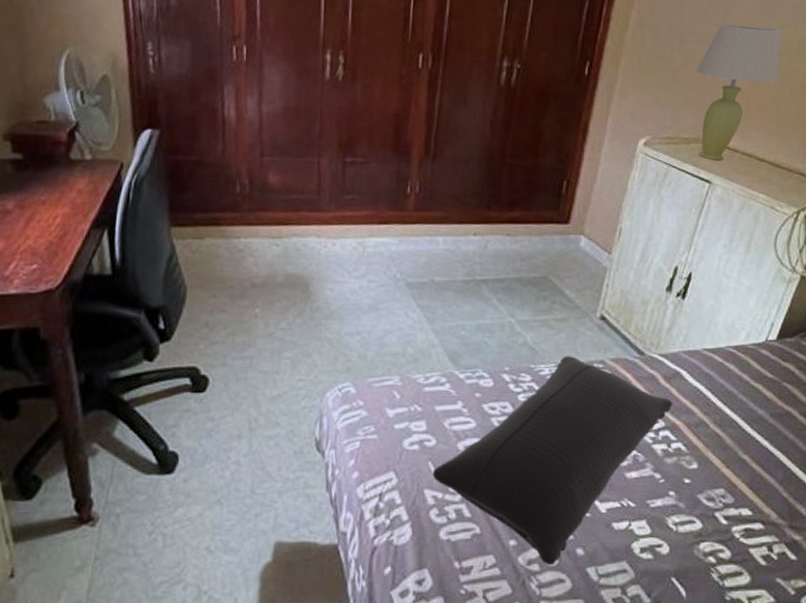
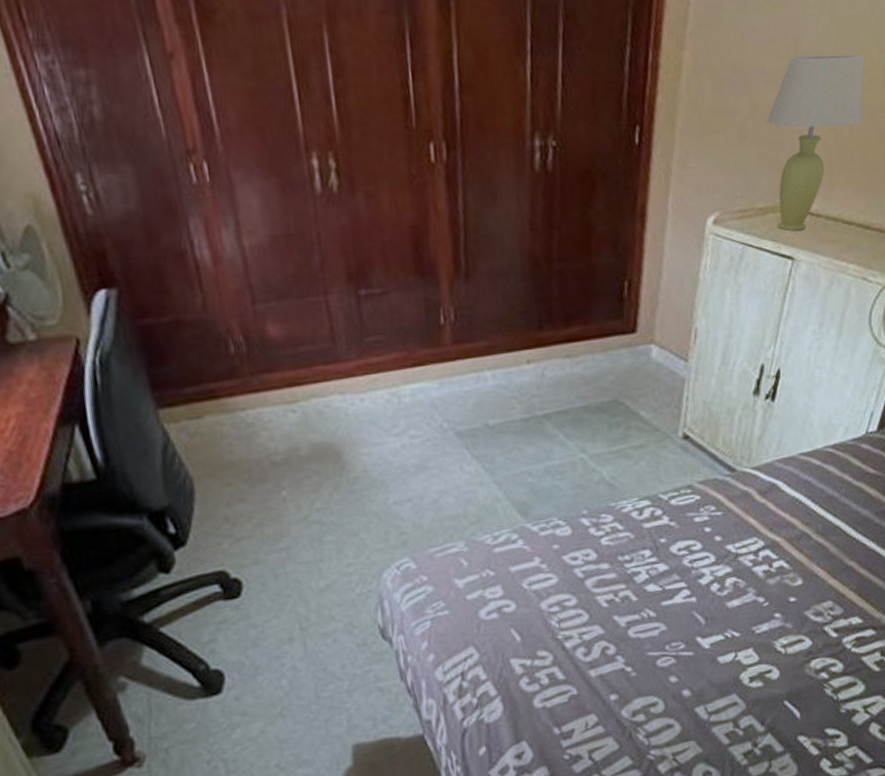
pillow: present [432,356,673,565] -> none [516,485,771,713]

